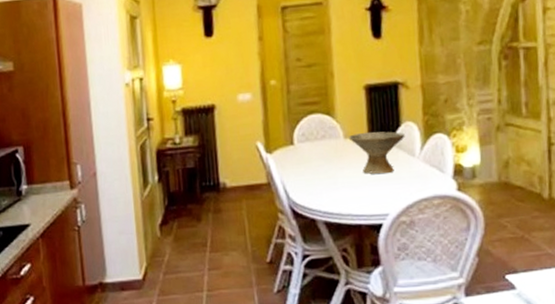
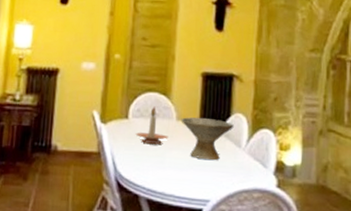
candle holder: none [303,128,338,167] -> present [135,106,169,144]

